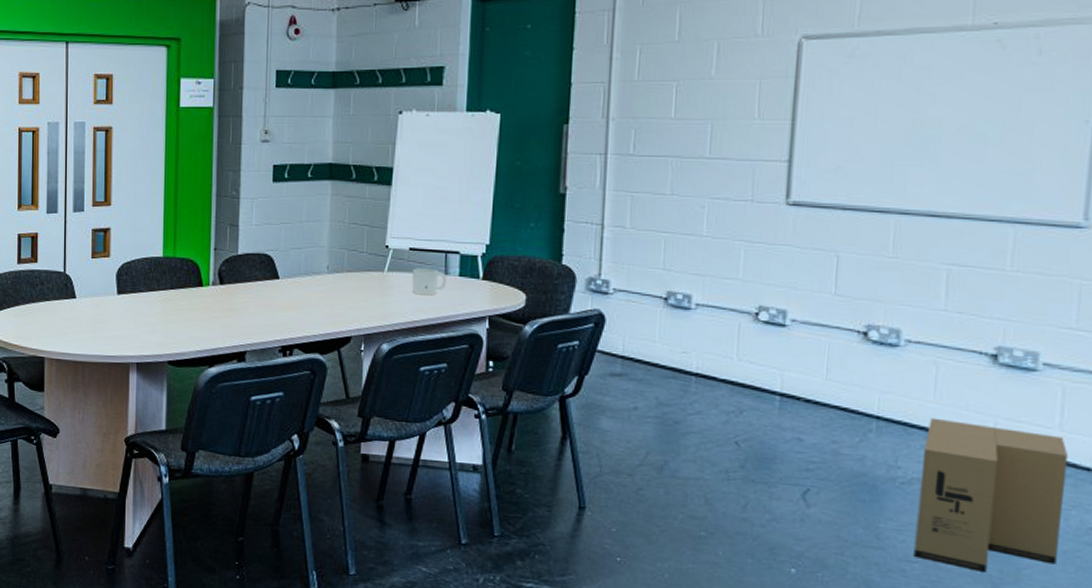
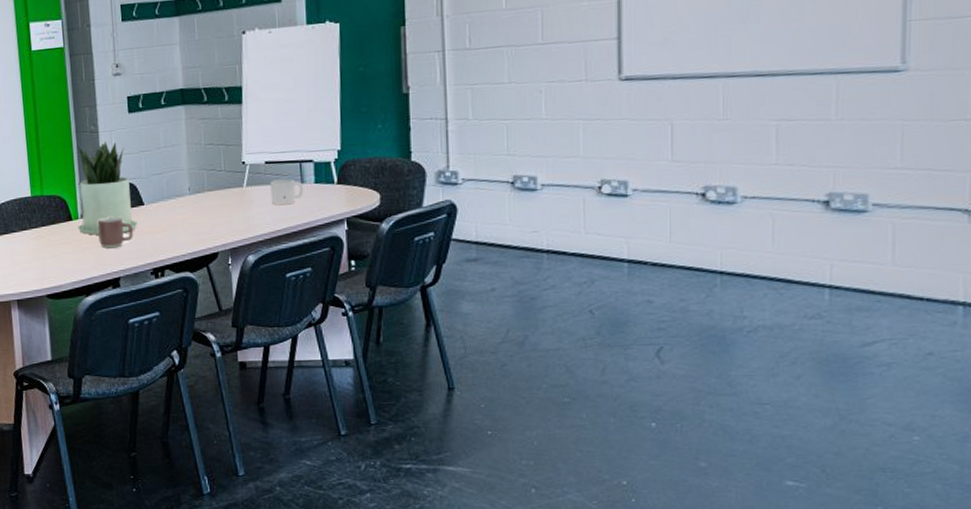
planter: none [208,209,270,305] -> present [77,142,138,235]
mug: none [228,287,265,320] -> present [97,216,133,248]
cardboard box: present [913,417,1069,572] -> none [765,267,903,406]

